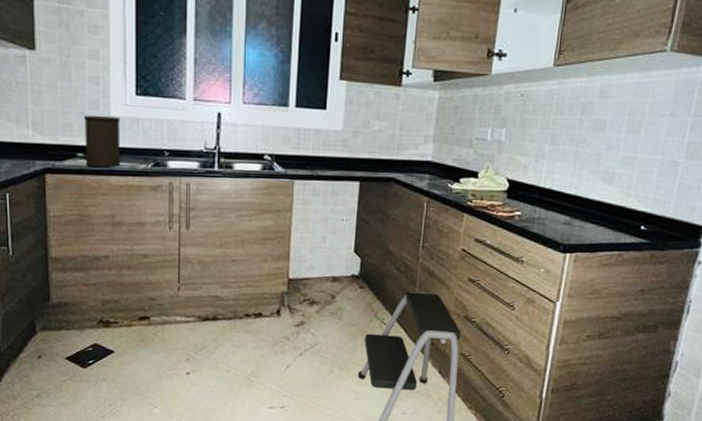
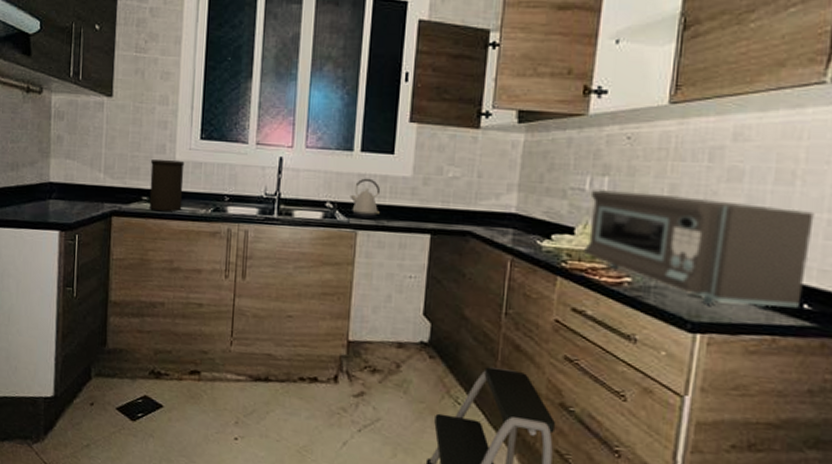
kettle: none [286,132,315,170] -> present [350,178,381,220]
microwave: none [485,138,653,231] -> present [584,189,815,309]

